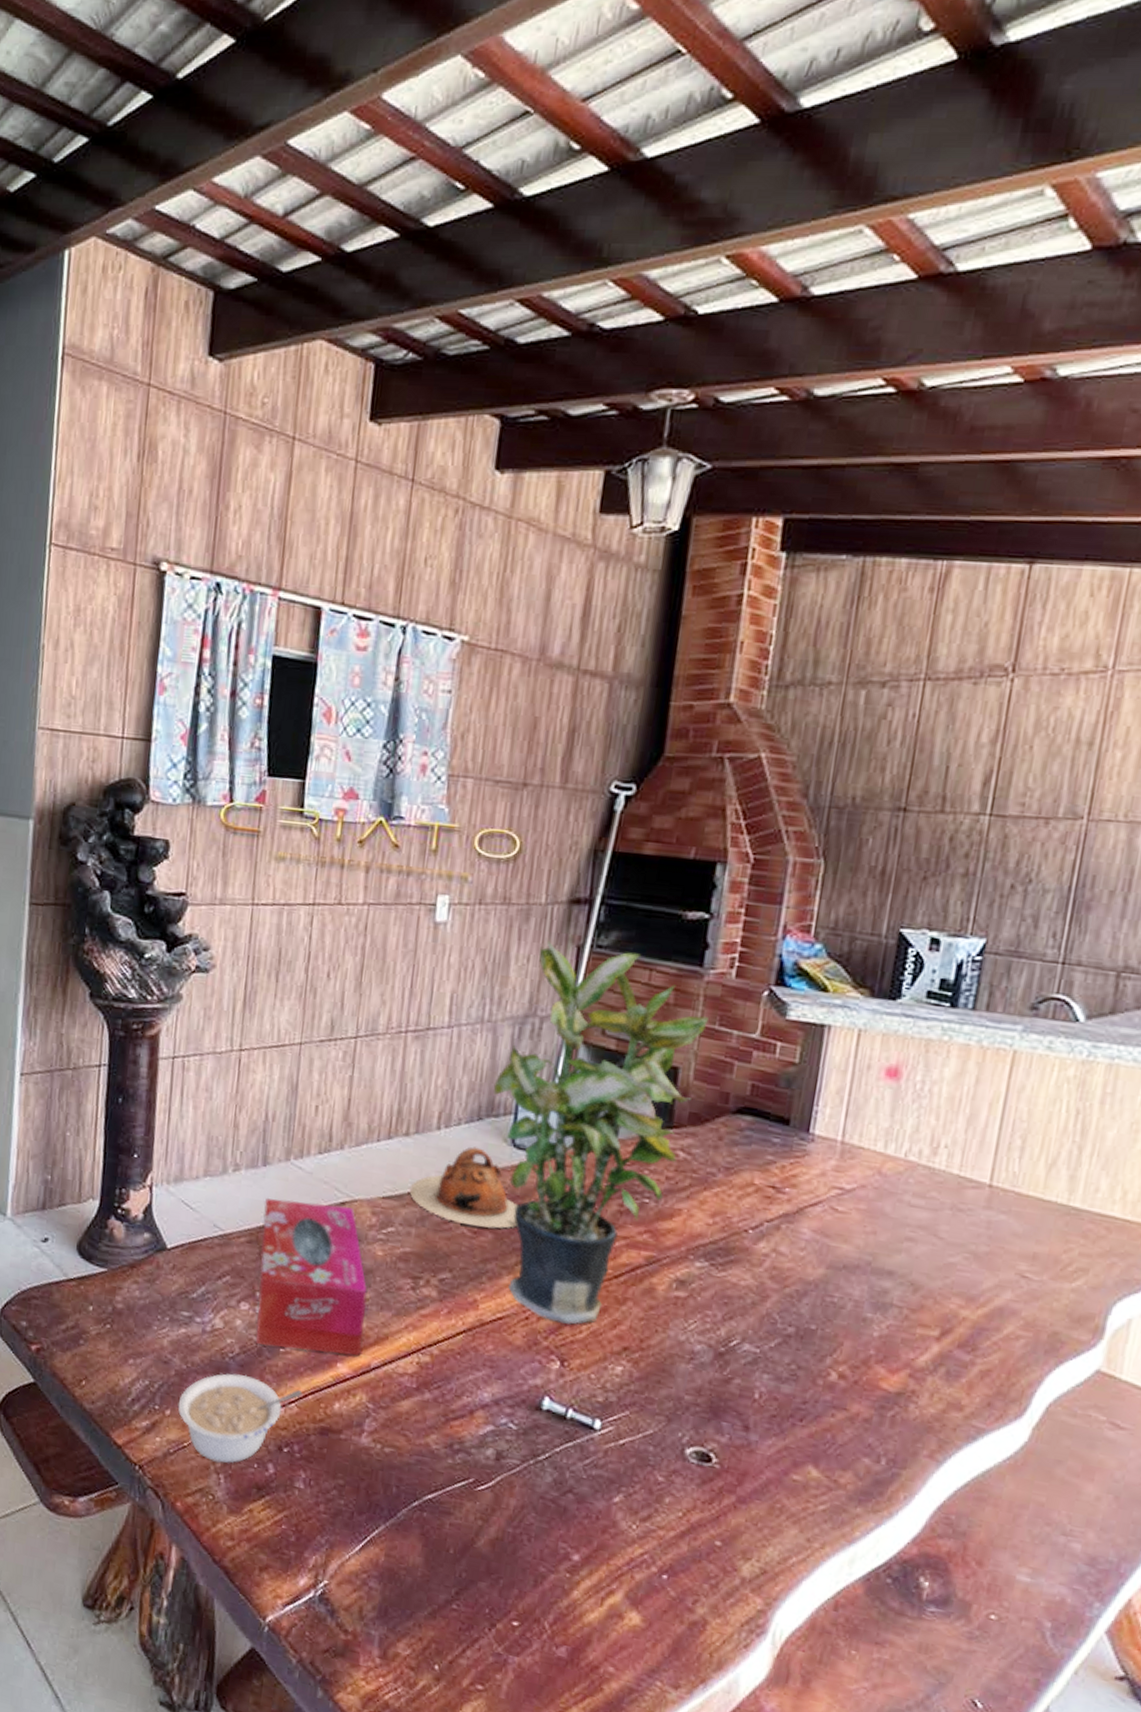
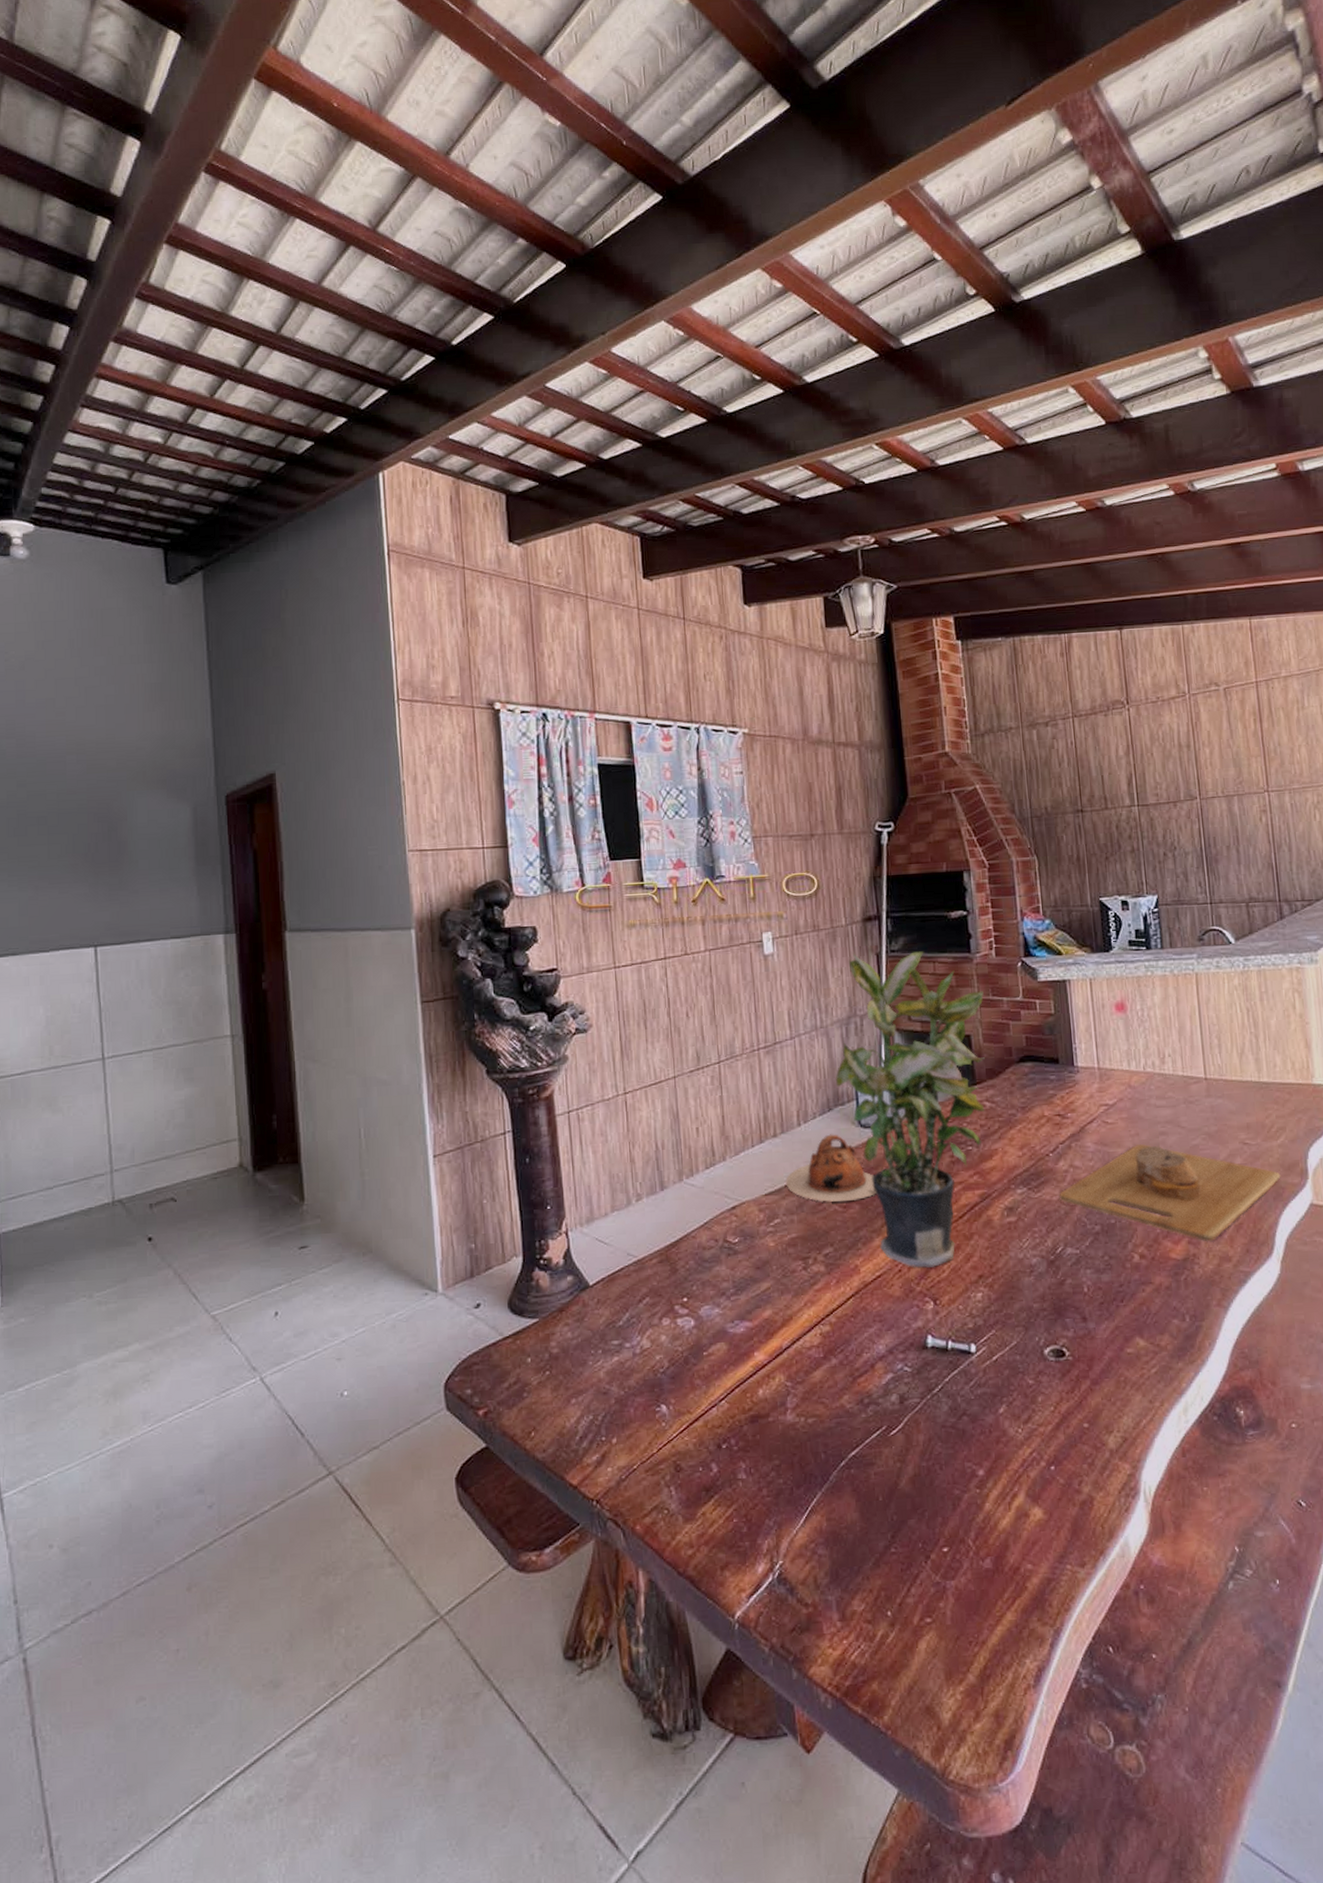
legume: present [177,1373,303,1463] -> none [622,1385,730,1476]
tissue box: present [255,1197,368,1356] -> none [667,1210,773,1353]
cutting board: none [748,1245,1064,1381] -> present [1058,1144,1281,1241]

